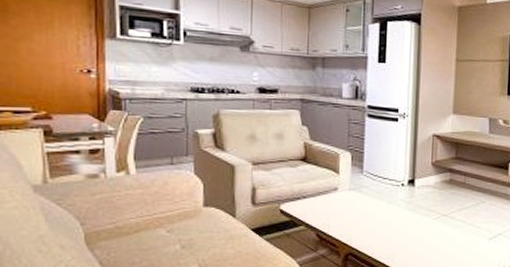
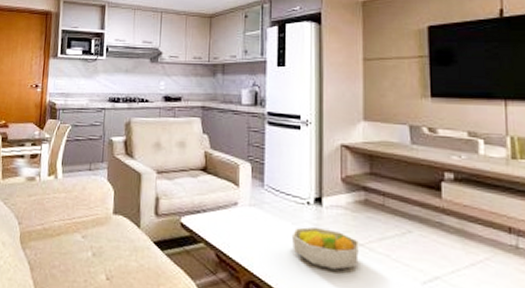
fruit bowl: none [387,204,444,236] -> present [291,226,360,270]

